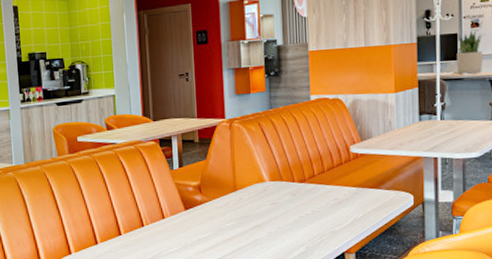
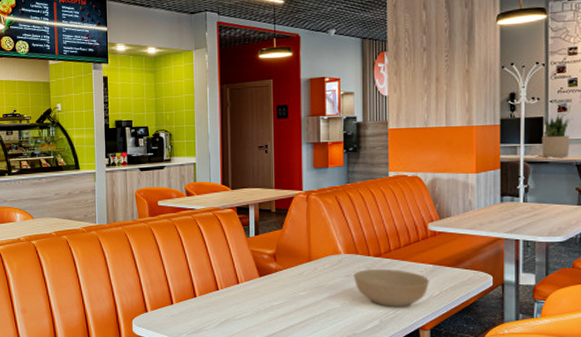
bowl: none [279,194,353,233] -> present [353,270,429,307]

